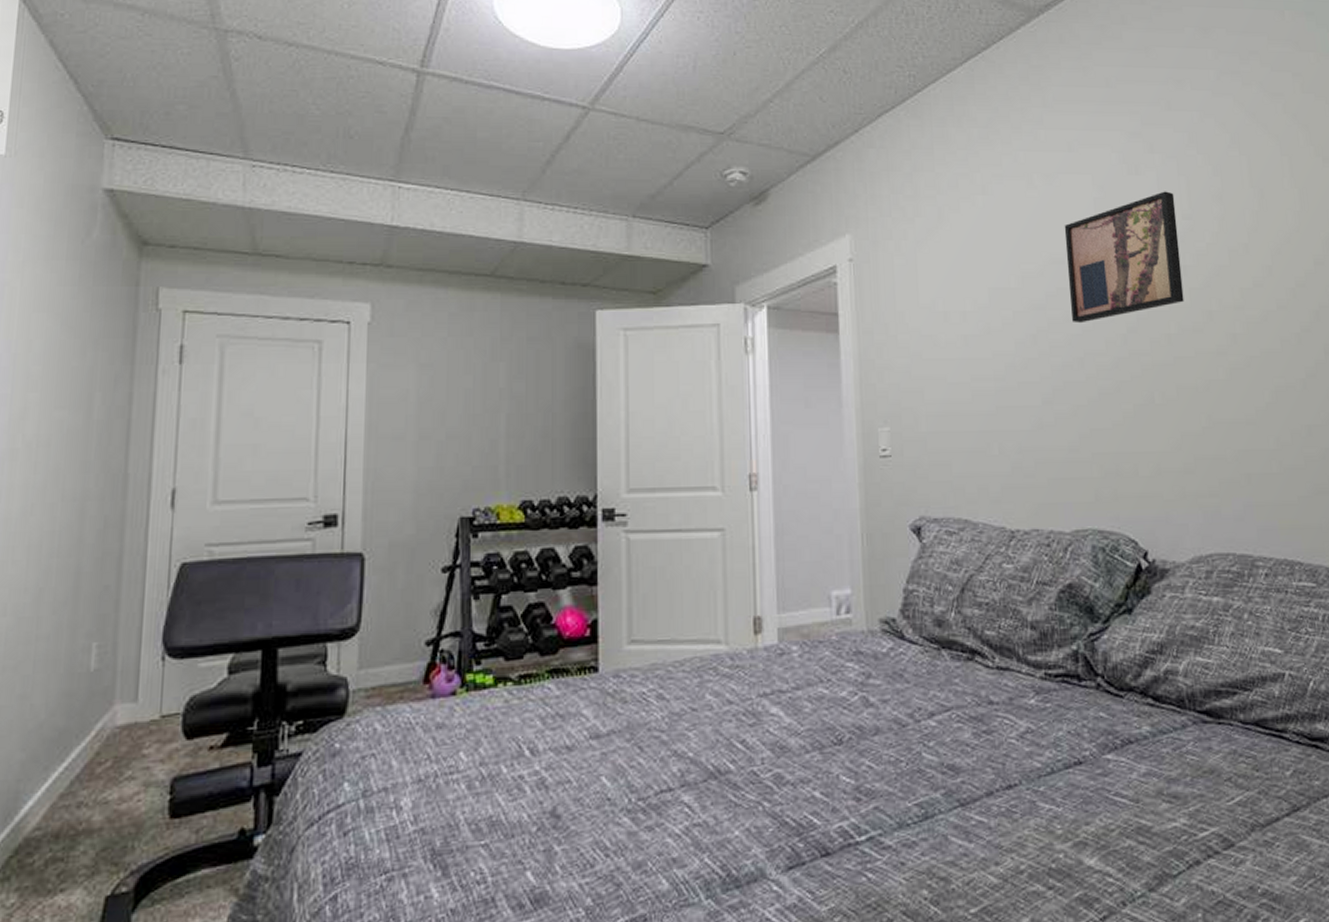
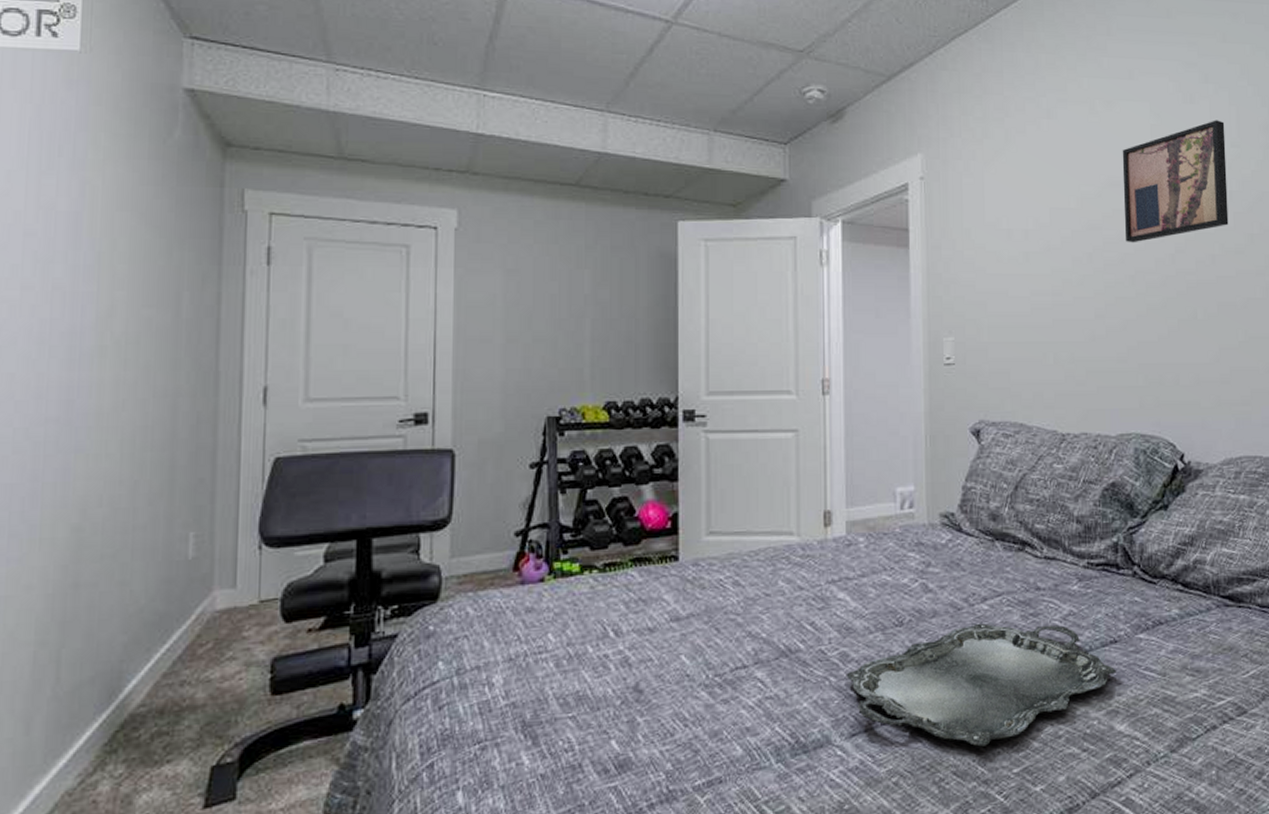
serving tray: none [781,741,1082,883] -> present [846,623,1116,747]

